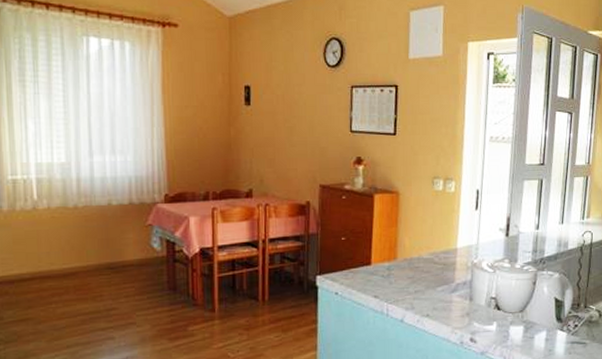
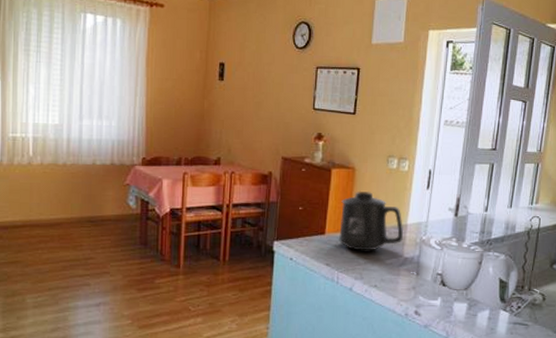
mug: none [386,216,453,280] -> present [339,190,403,251]

